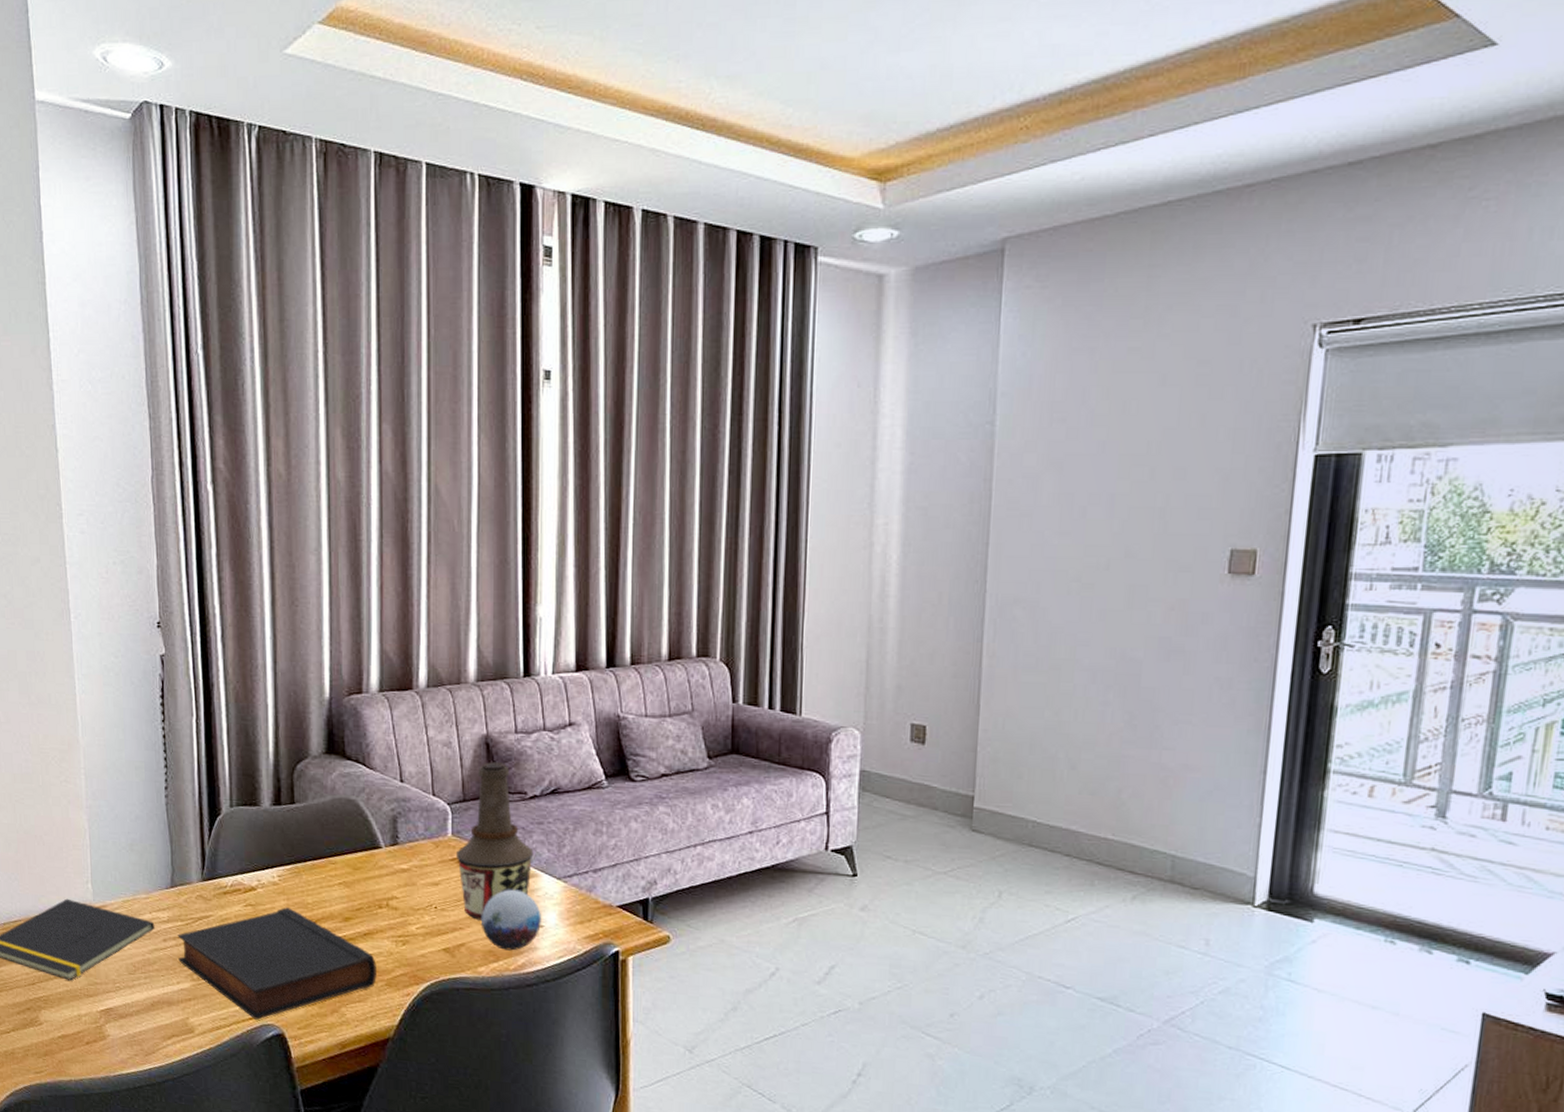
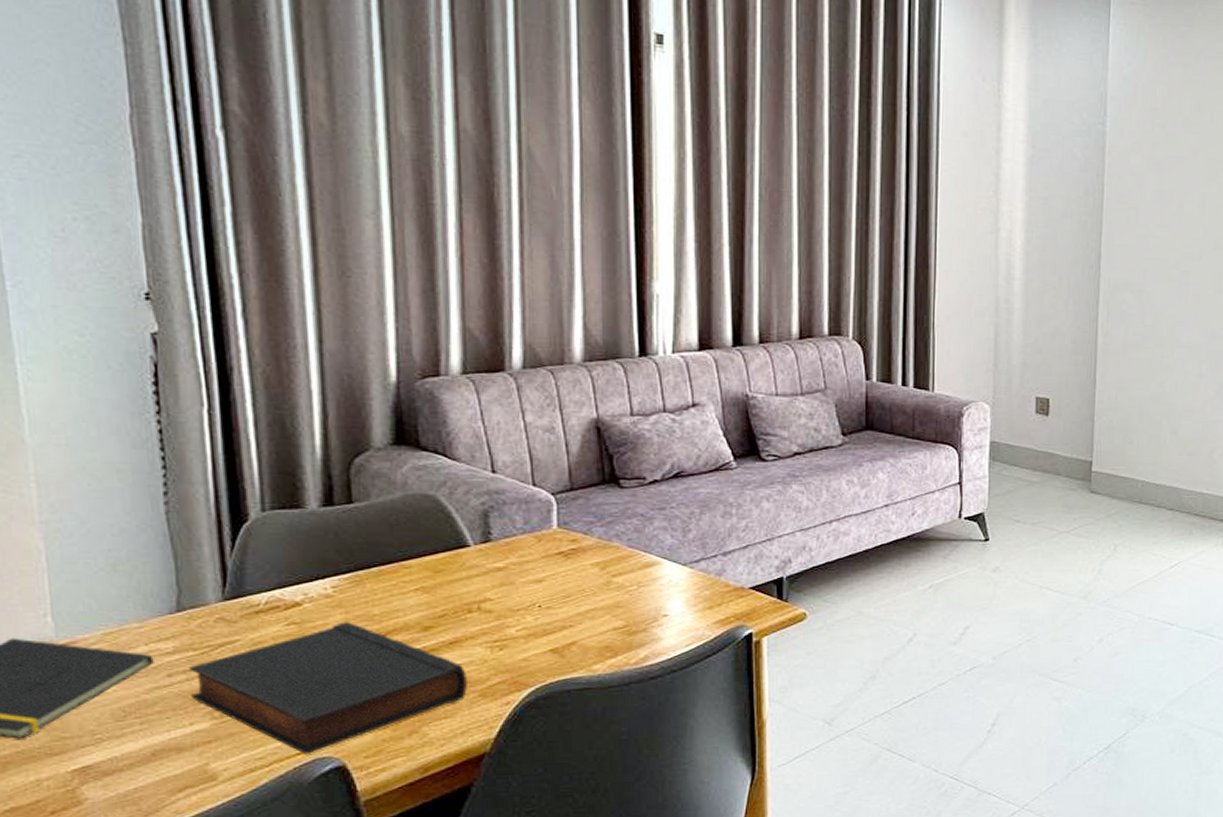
bottle: present [455,762,534,920] -> none [562,447,655,615]
decorative orb: present [482,889,541,951] -> none [596,580,665,644]

